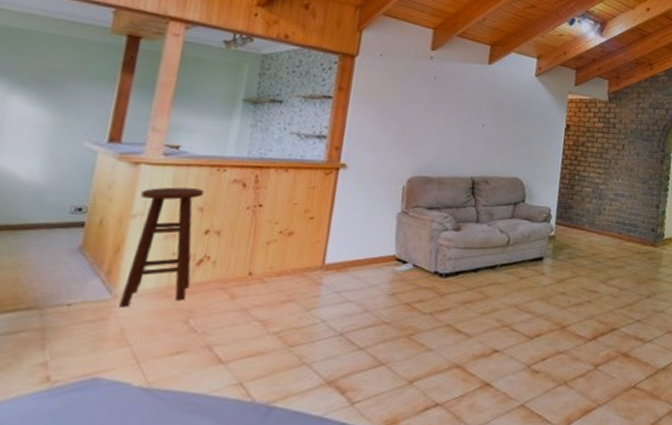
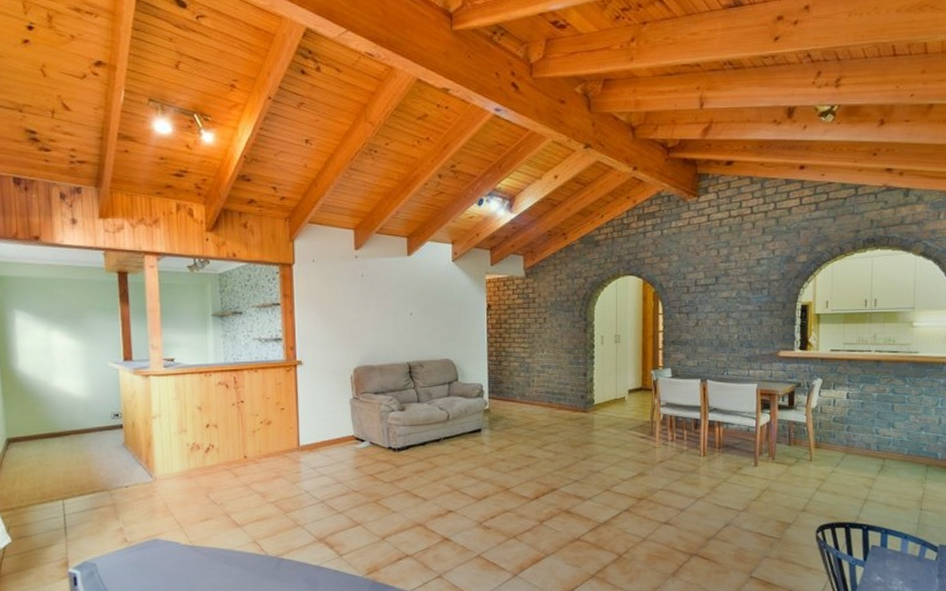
bar stool: present [119,187,204,308] -> none [155,392,205,487]

